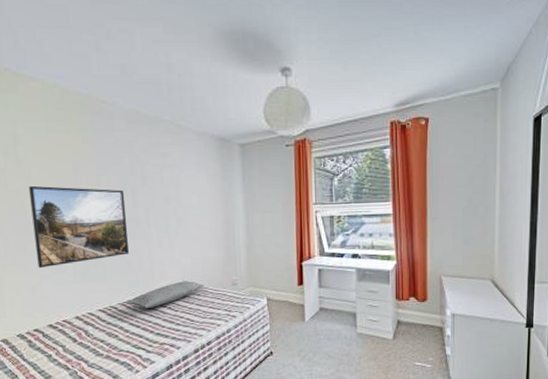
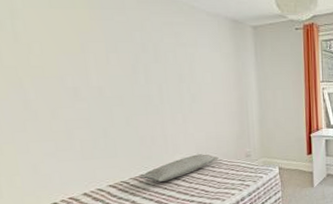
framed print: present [29,185,130,269] -> none [29,61,142,146]

